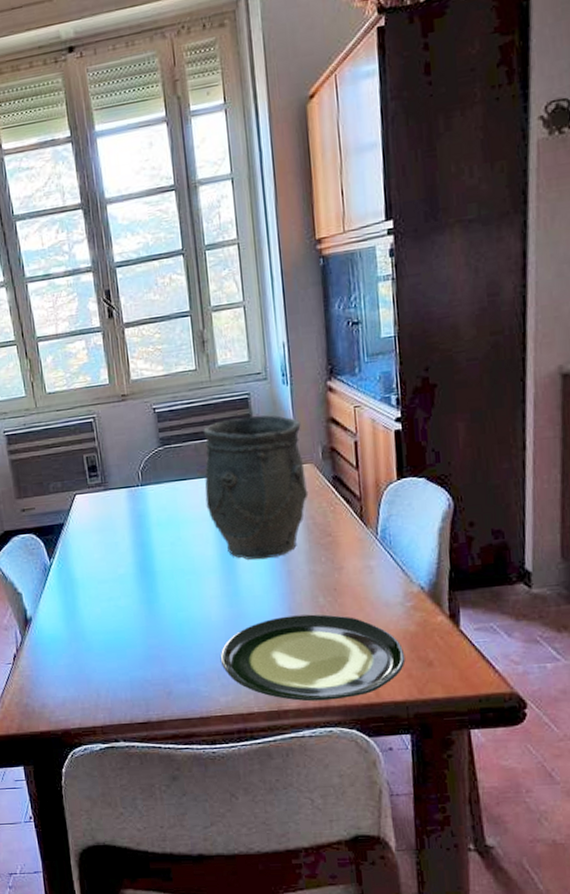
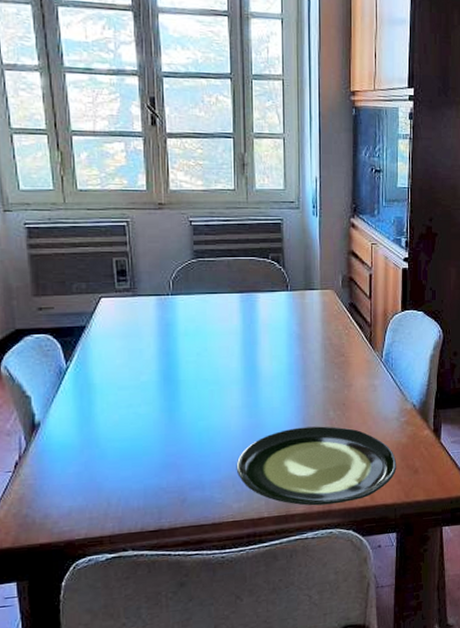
vase: present [203,415,309,560] -> none [234,240,328,374]

